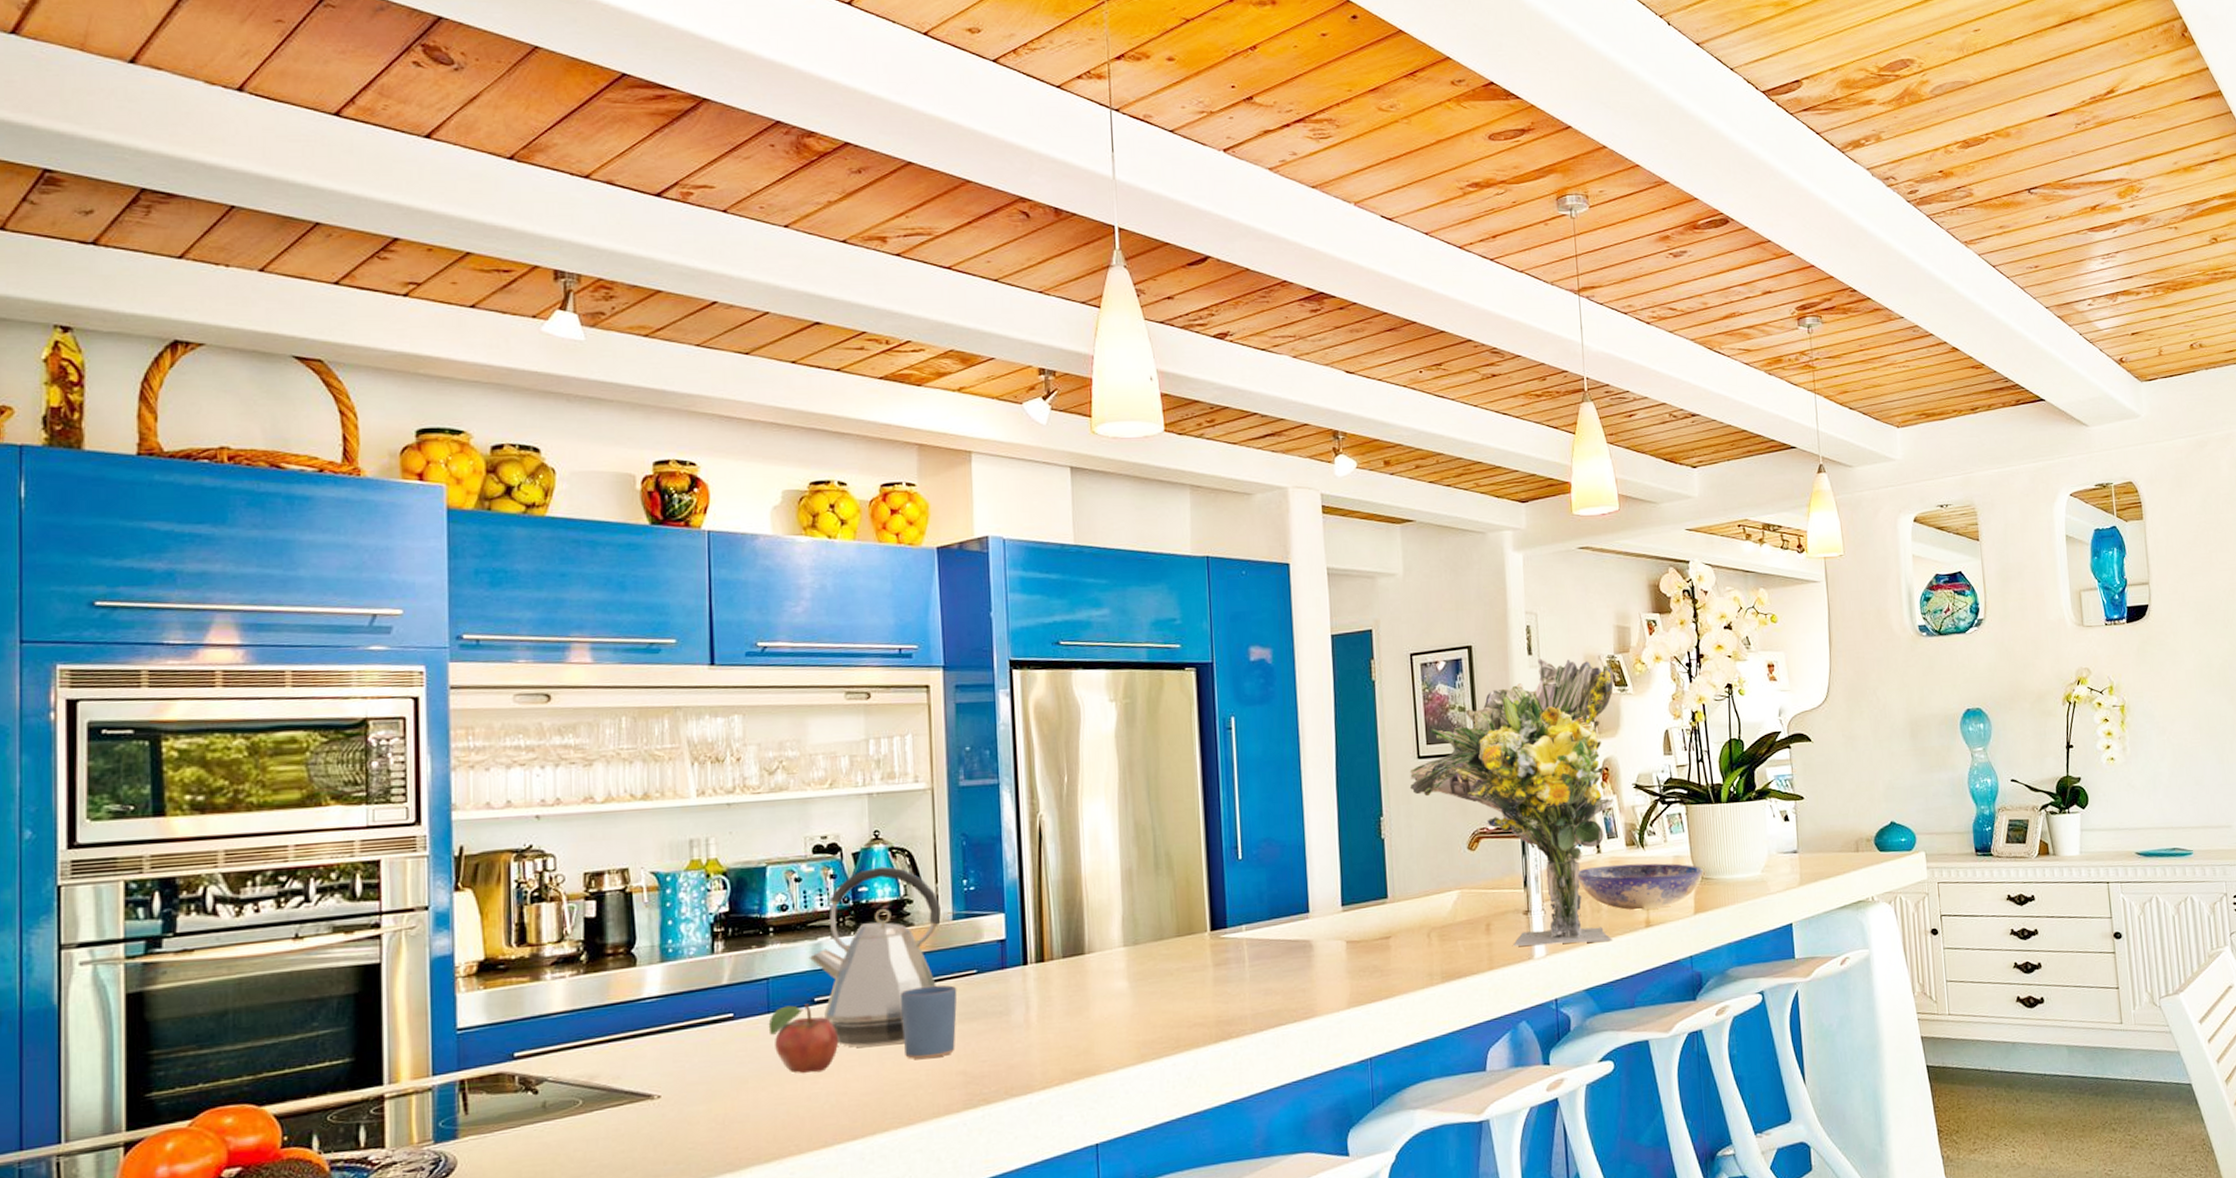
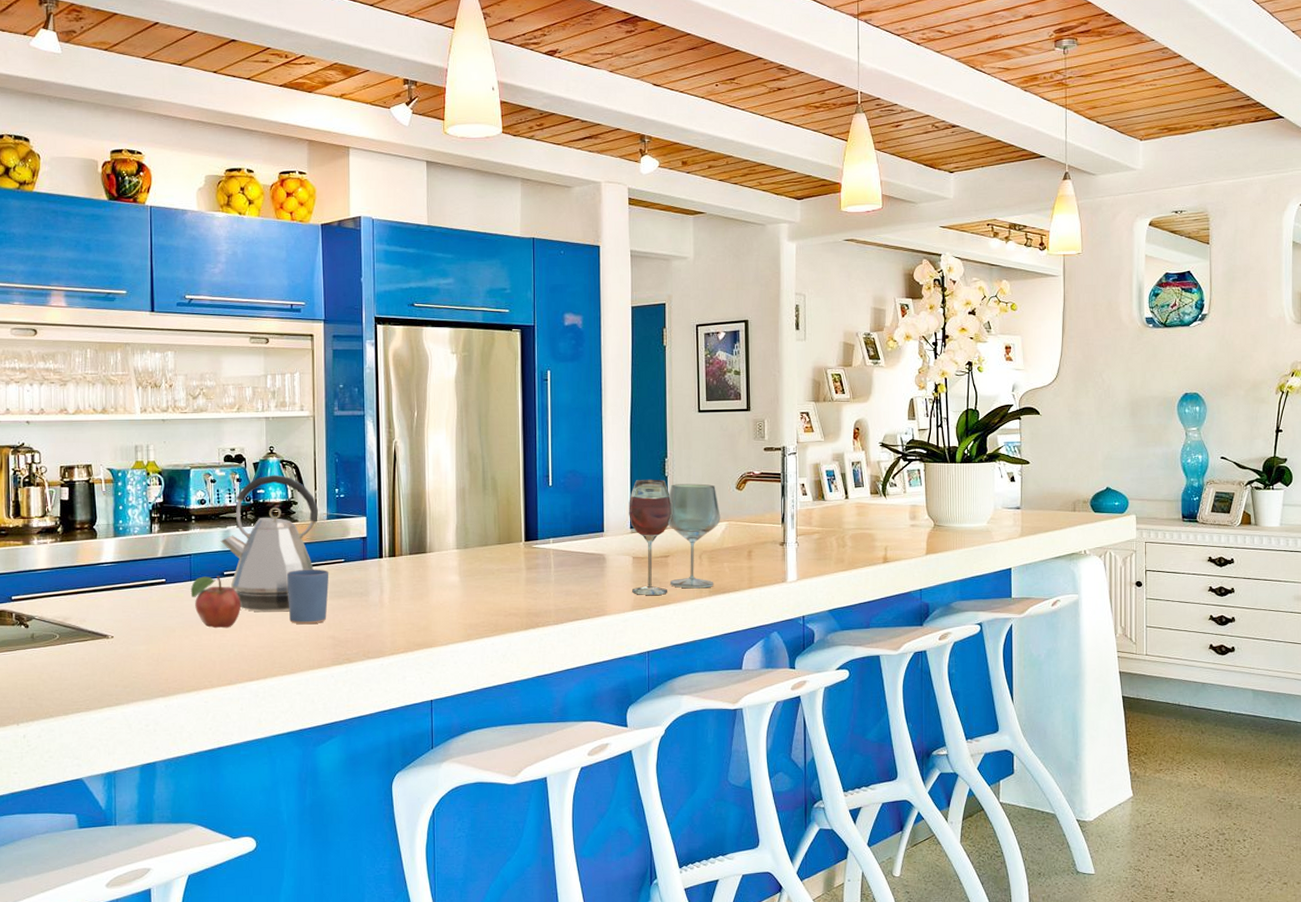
wineglass: none [1338,843,1392,988] -> present [629,479,672,595]
wine glass: none [1387,845,1452,976] -> present [668,483,721,589]
bouquet: present [1409,658,1614,947] -> none [690,333,869,573]
ceramic bowl: present [1578,863,1703,910] -> none [828,509,936,548]

